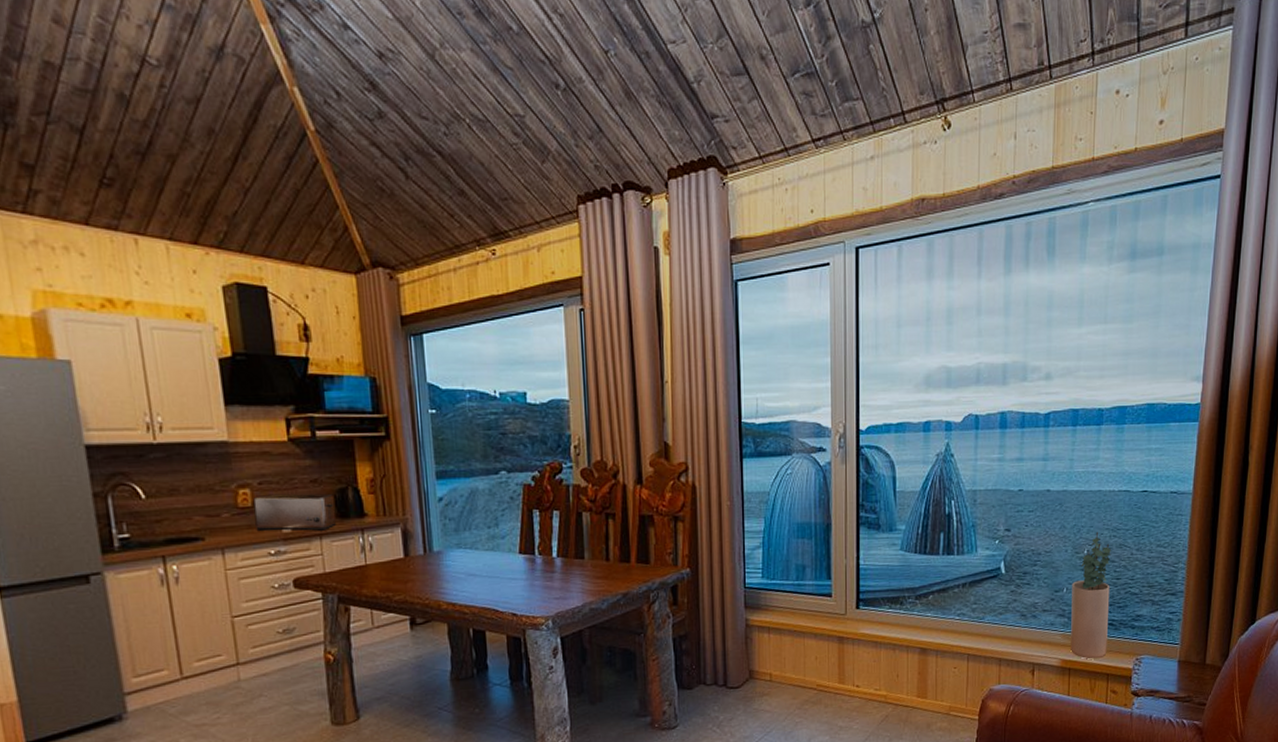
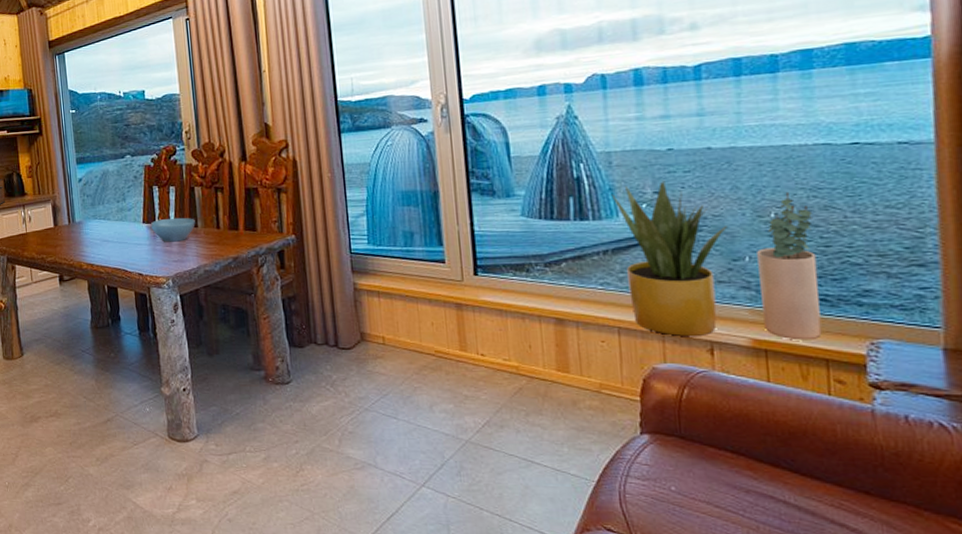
bowl: none [529,547,582,577] -> present [151,217,196,242]
planter: none [973,519,1054,660] -> present [611,181,727,337]

